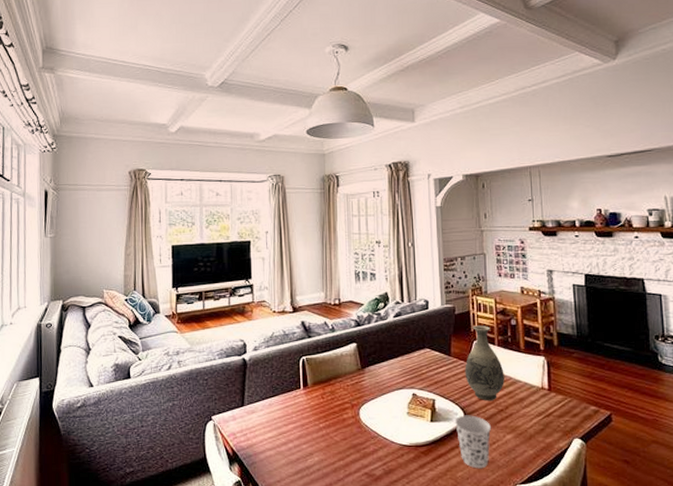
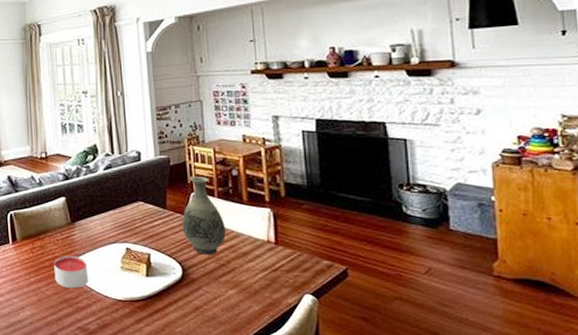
candle: none [343,401,376,434] -> present [54,255,89,289]
cup: present [455,415,492,469] -> none [172,270,213,325]

